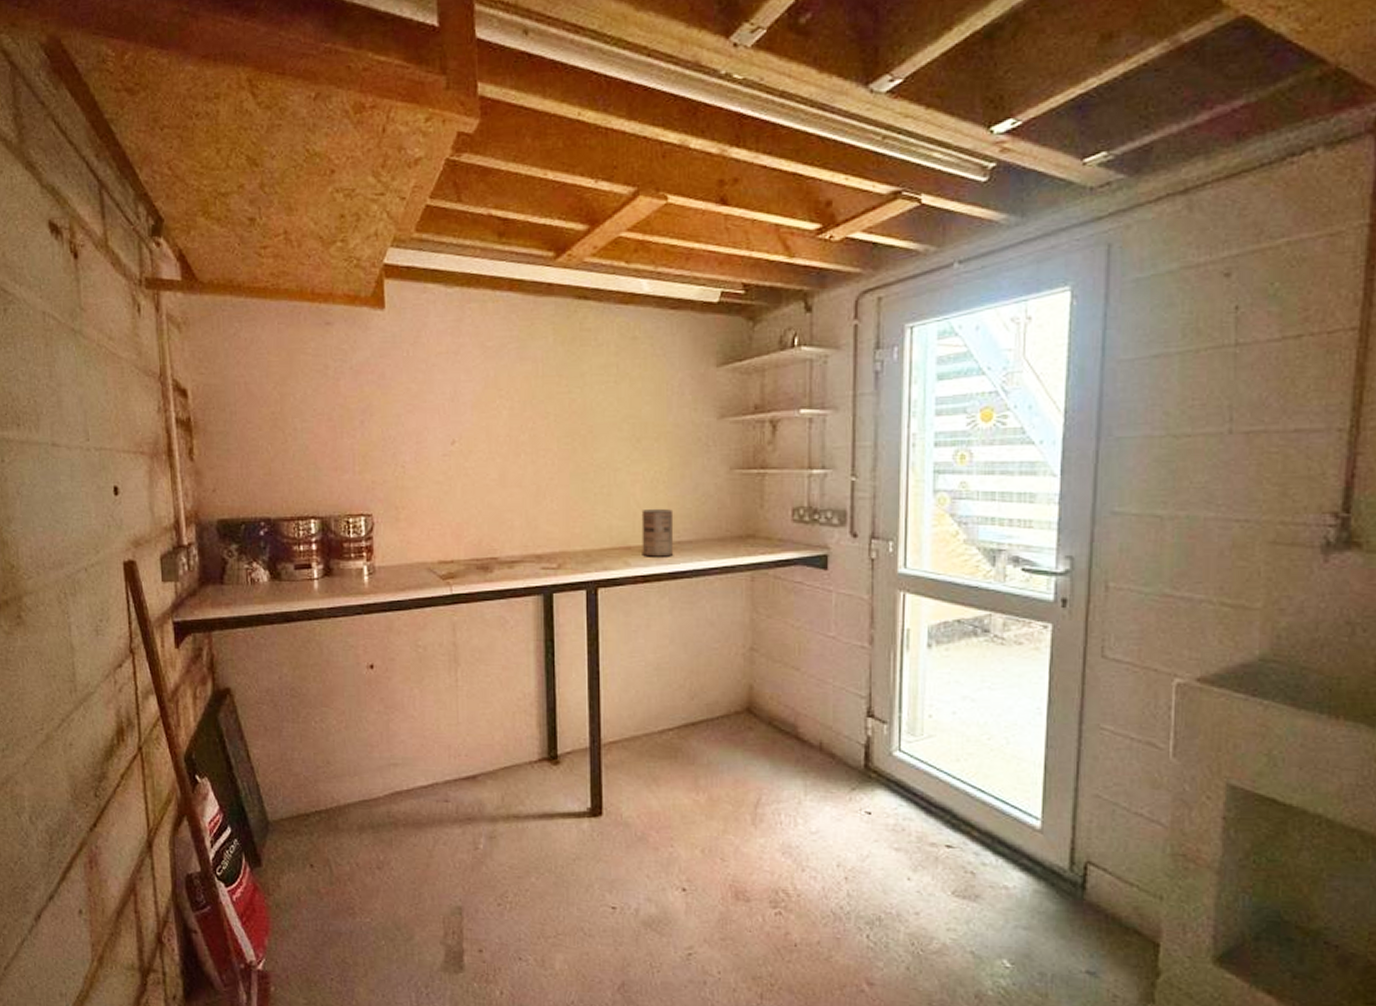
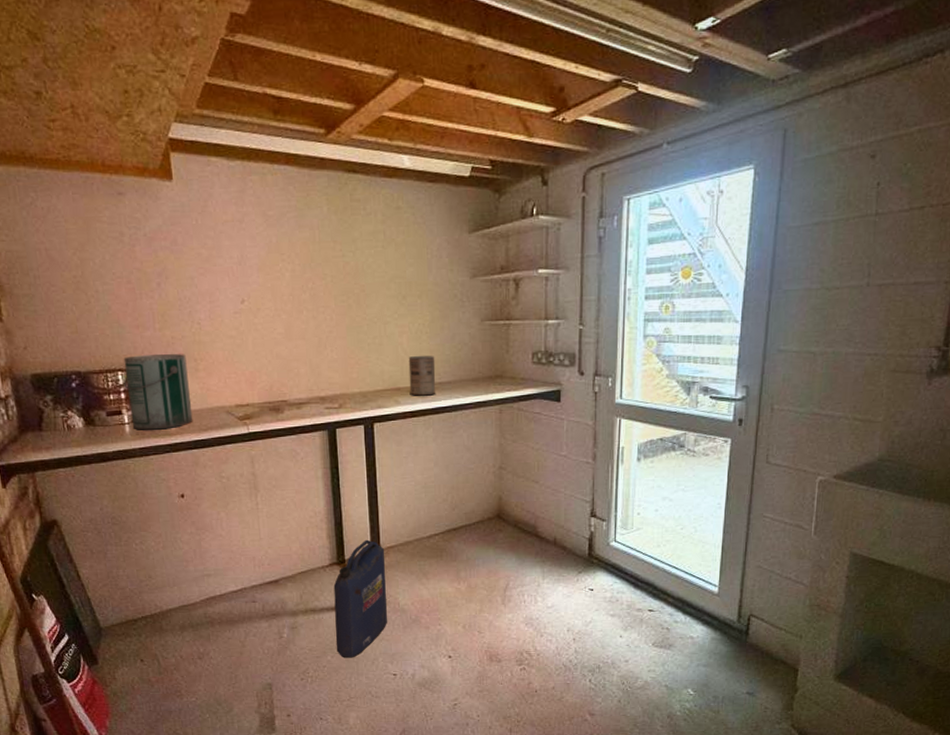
paint can: none [316,501,390,587] -> present [123,354,193,430]
fuel can: none [542,731,607,882] -> present [333,539,387,658]

